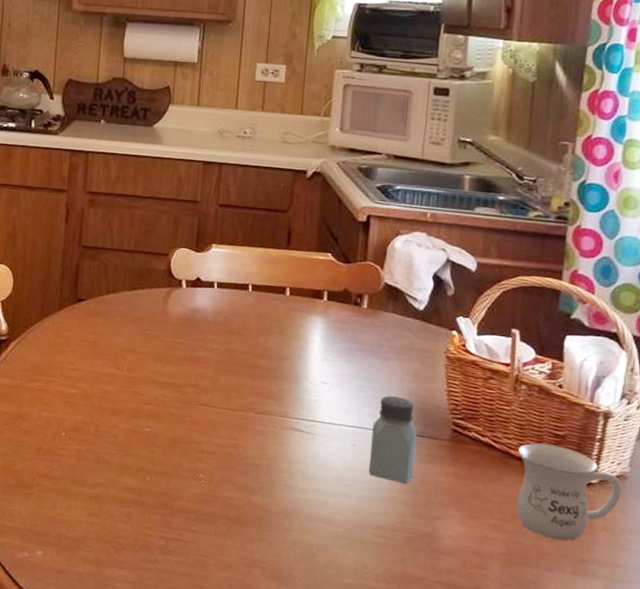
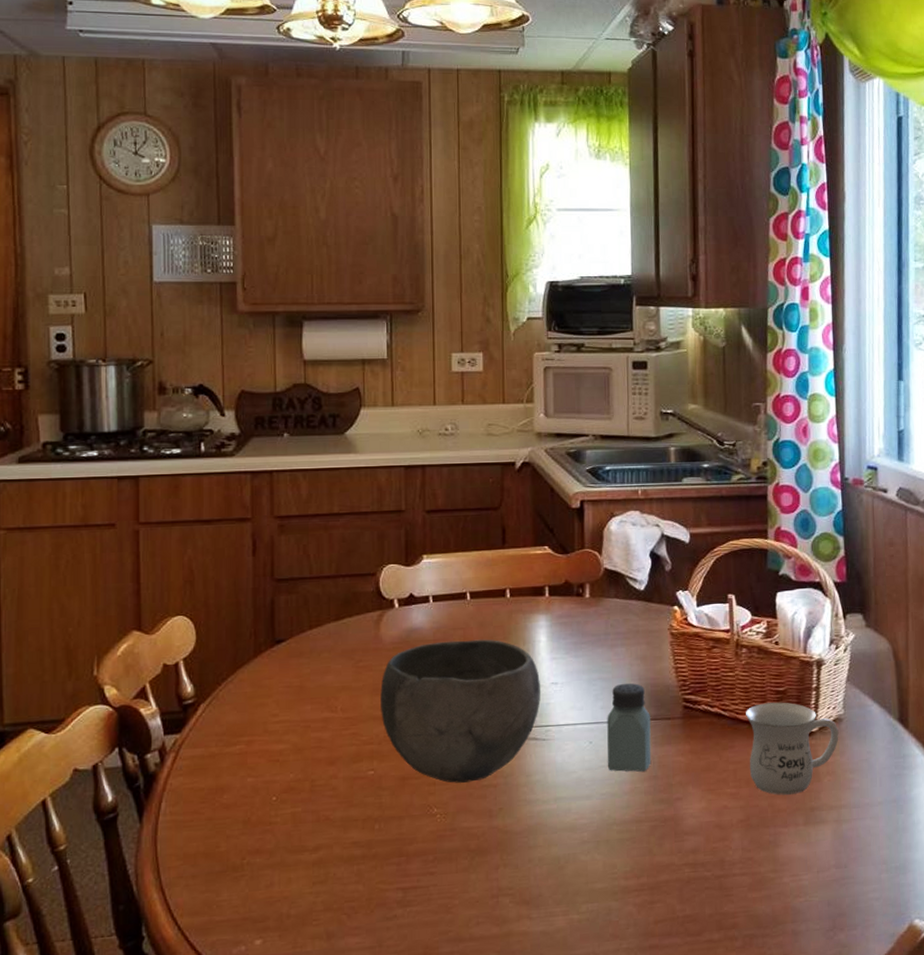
bowl: none [161,324,311,458] -> present [380,639,541,783]

